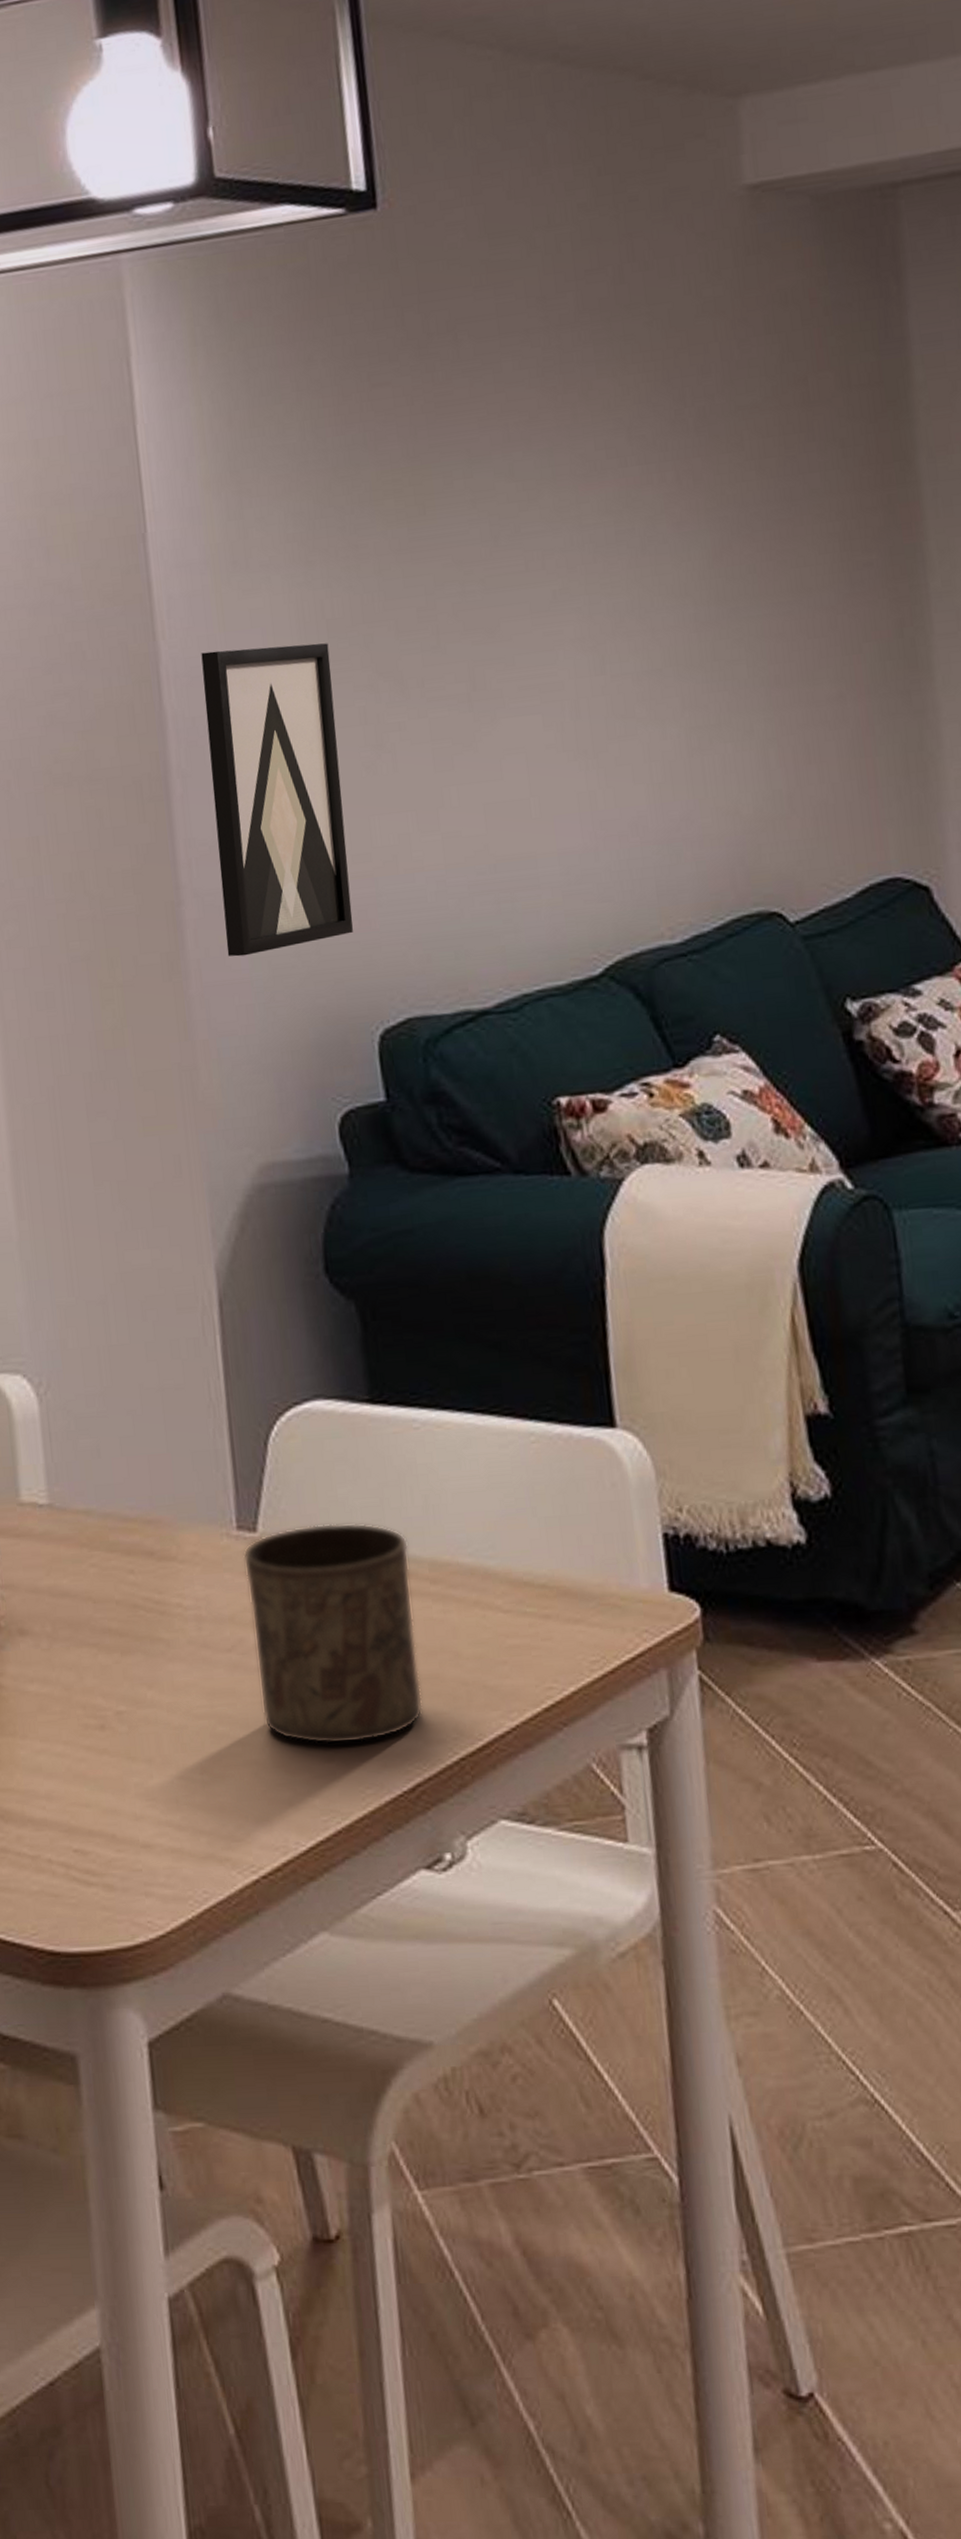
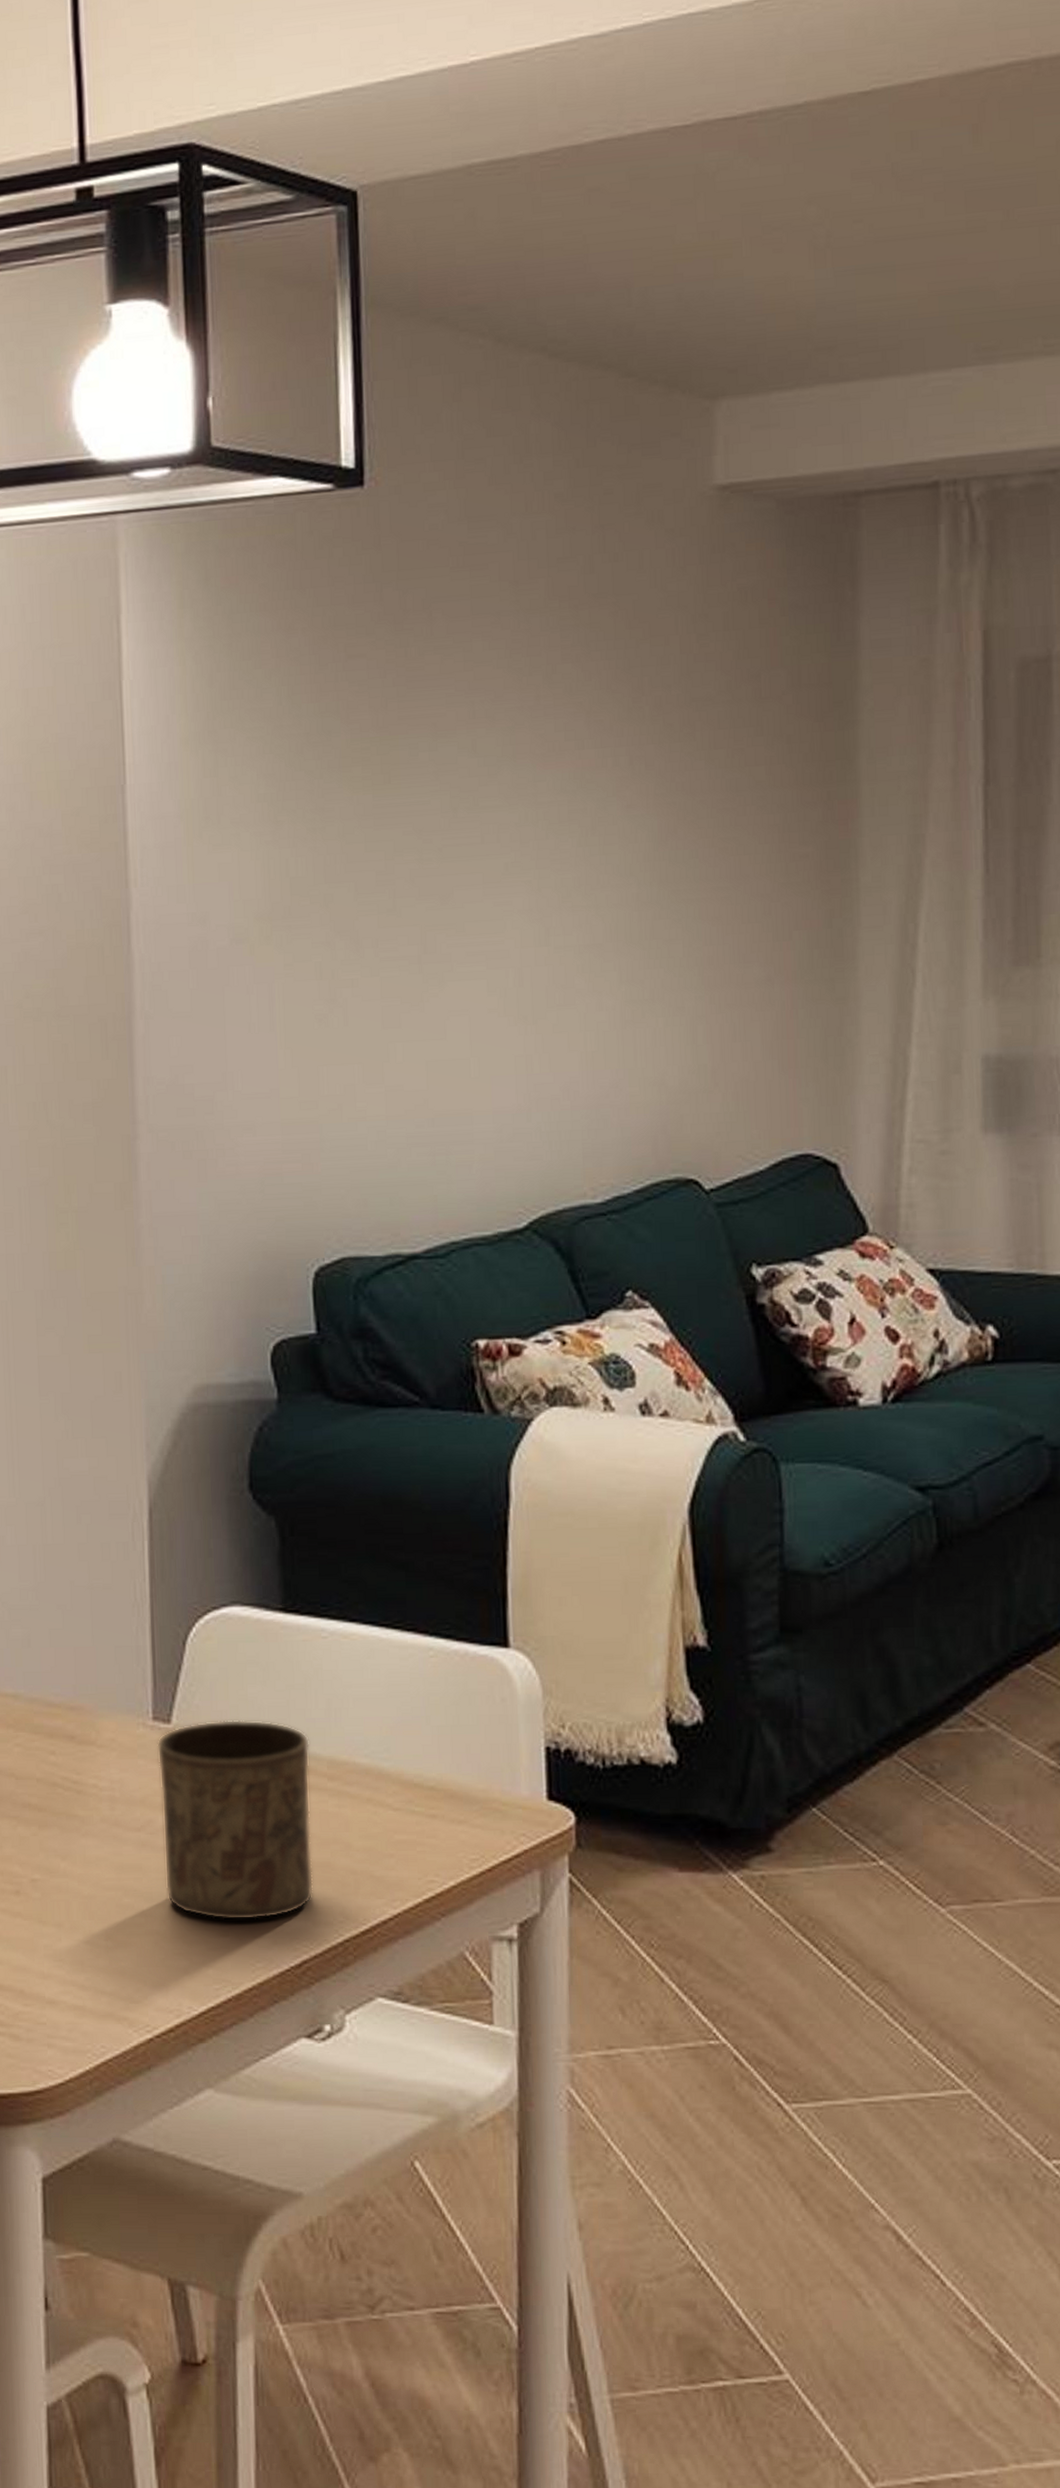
wall art: present [201,643,353,957] -> none [170,899,297,1191]

